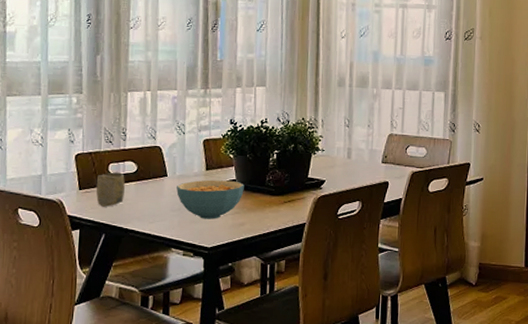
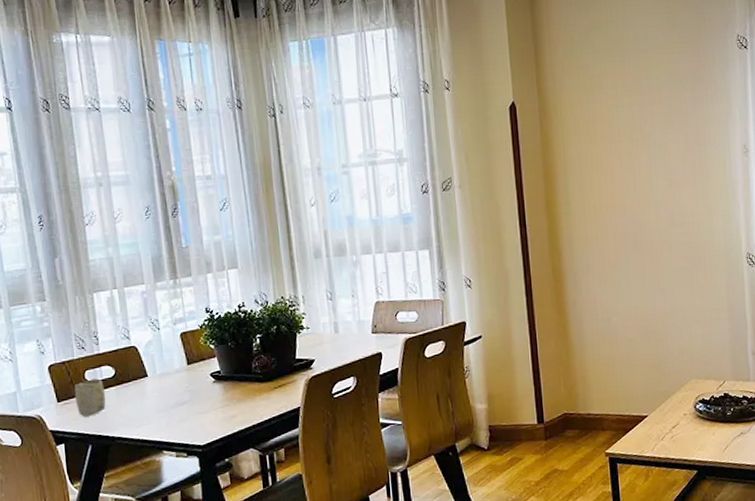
cereal bowl: present [176,180,244,219] -> none [159,372,231,417]

